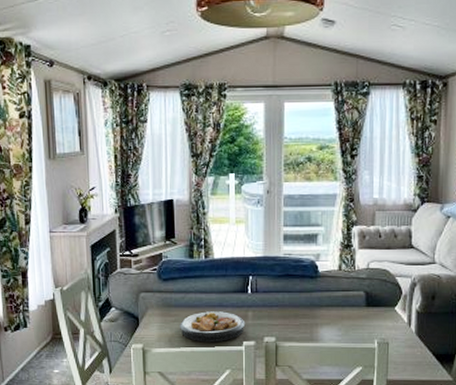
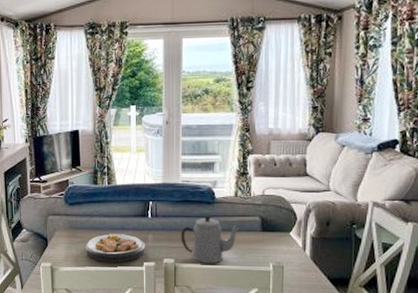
teapot: none [282,290,343,341] -> present [180,215,239,263]

